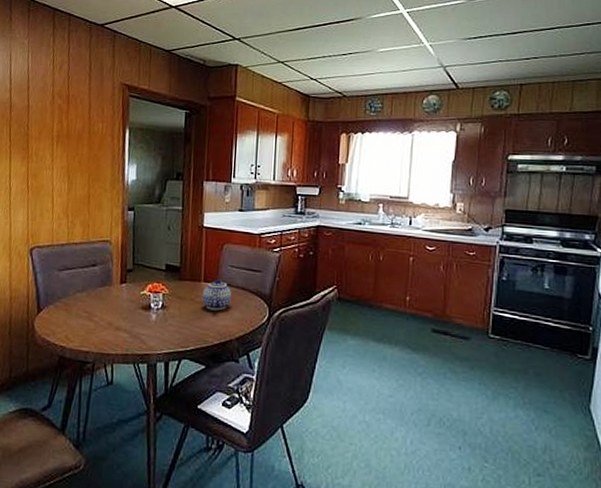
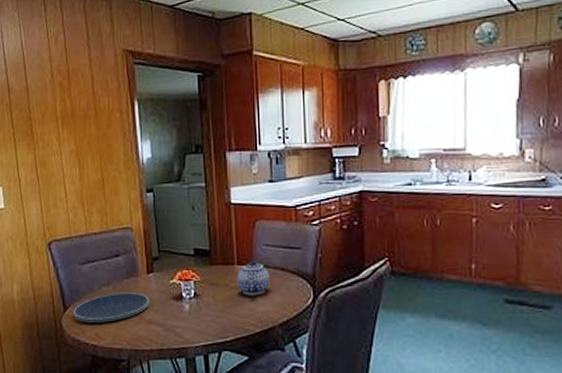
plate: none [46,299,120,326] -> present [73,292,150,323]

